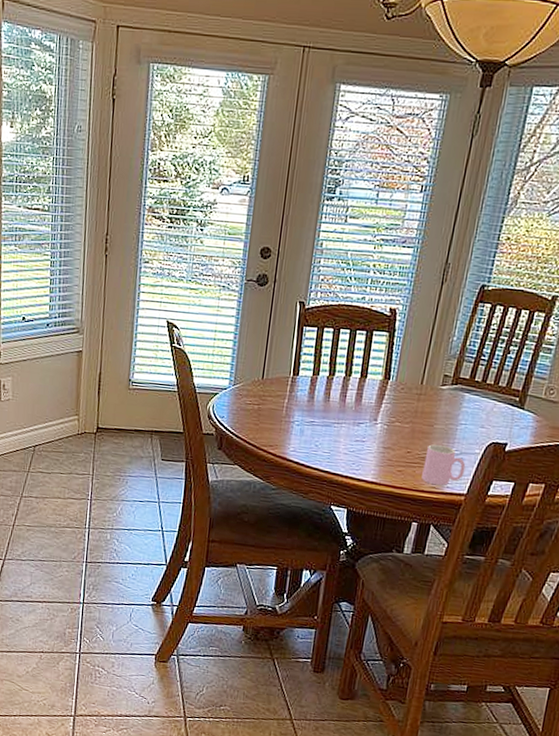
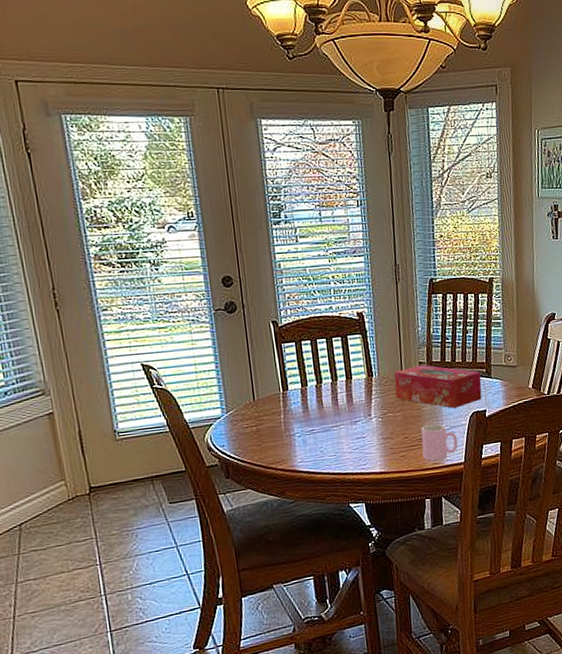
tissue box: none [408,378,513,433] -> present [394,365,482,408]

